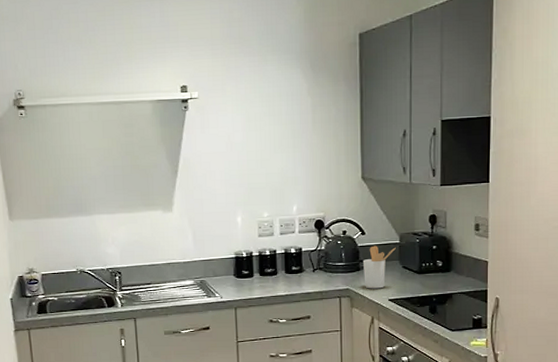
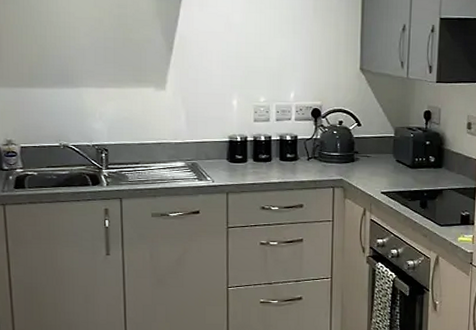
utensil holder: present [362,245,396,289] -> none [357,137,391,181]

